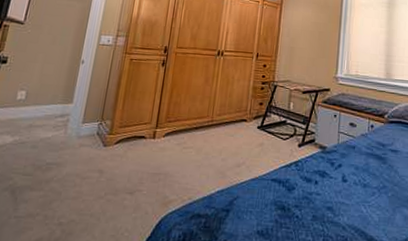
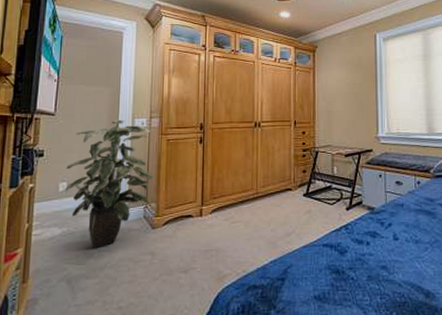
indoor plant: none [21,34,117,161] -> present [64,119,153,249]

